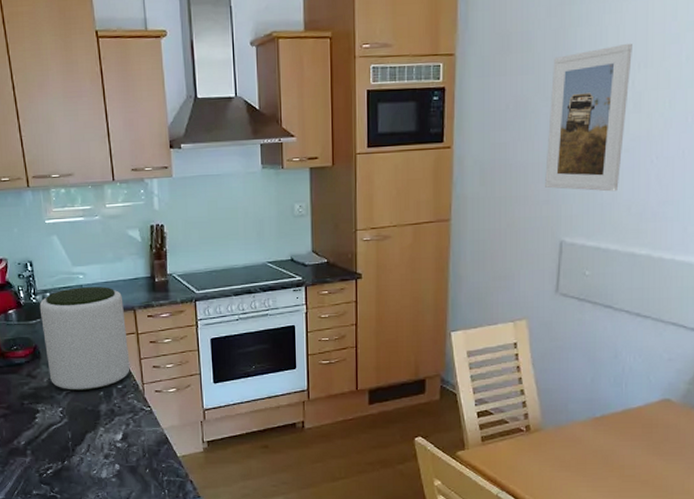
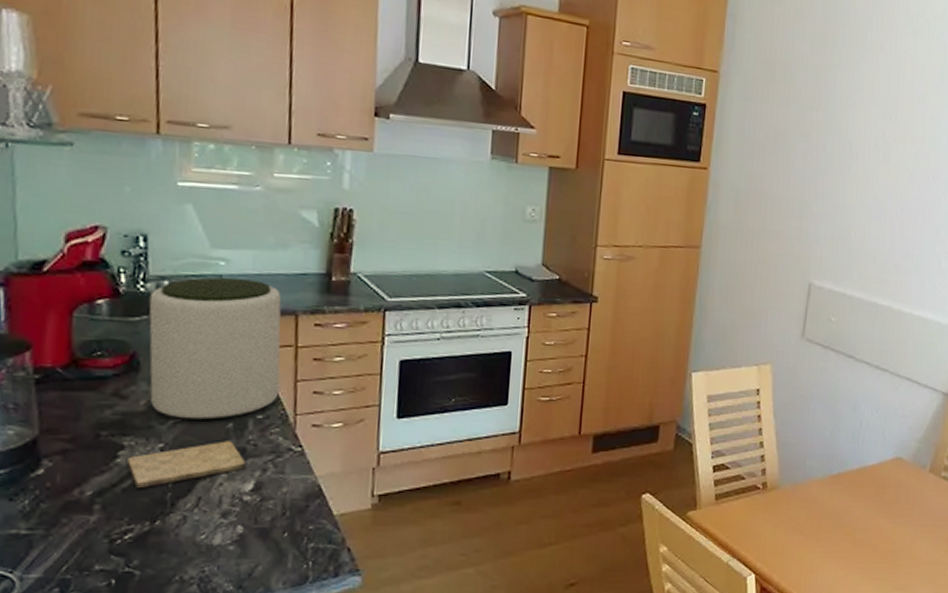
cutting board: none [41,404,115,440] -> present [126,441,246,489]
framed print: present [545,43,632,192] -> none [798,94,885,239]

